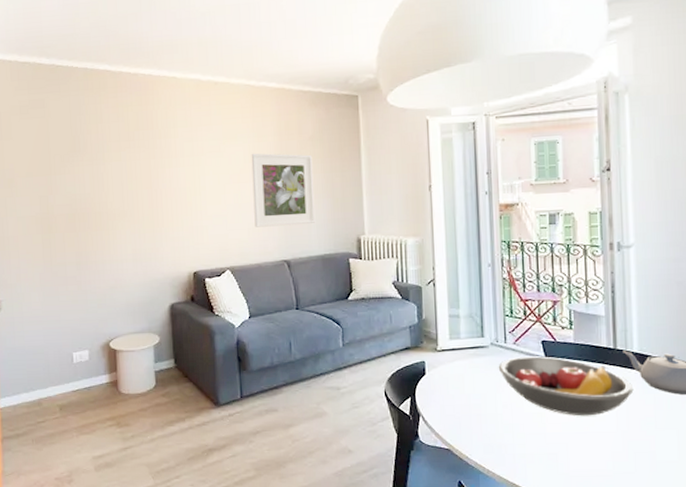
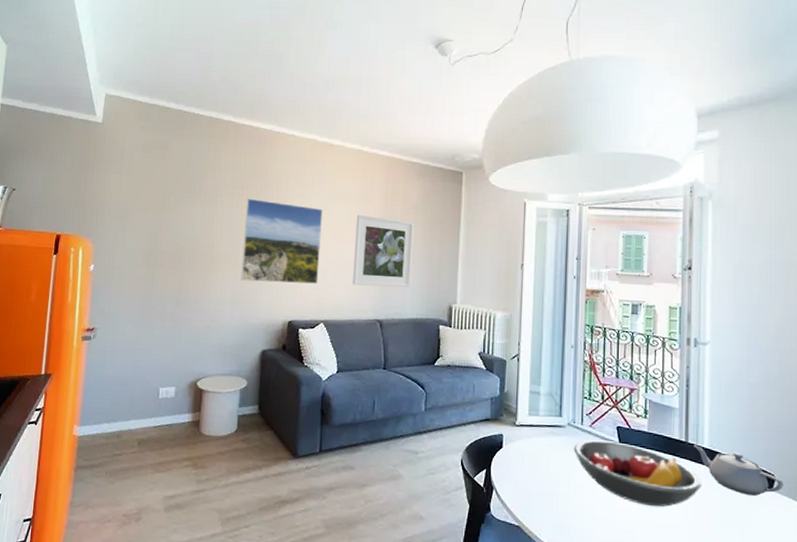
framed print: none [134,149,219,236] -> present [241,198,323,284]

